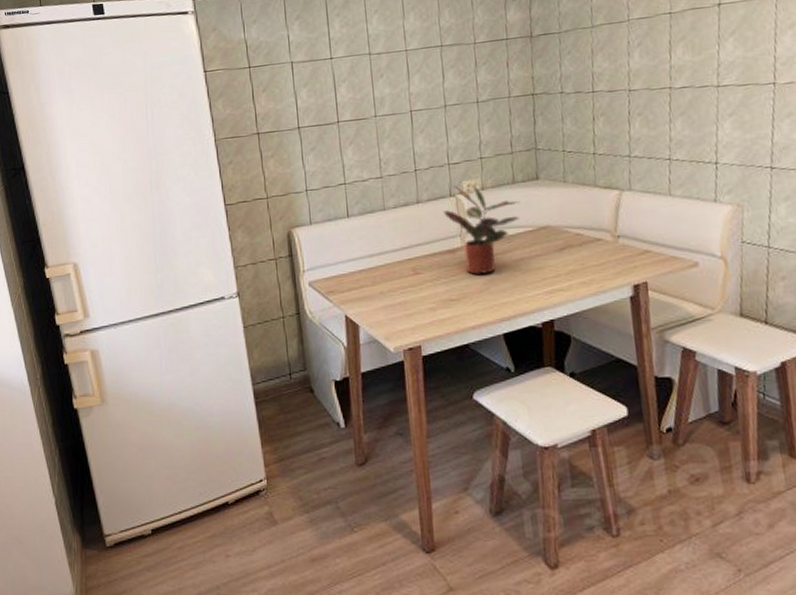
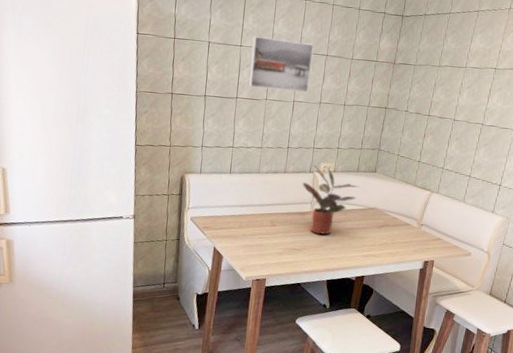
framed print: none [343,36,428,105] -> present [248,36,314,92]

